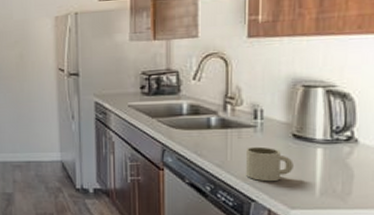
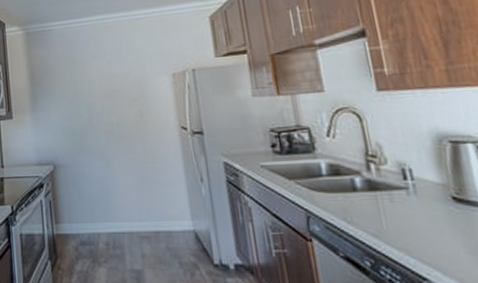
mug: present [246,146,294,182] -> none [403,212,464,255]

